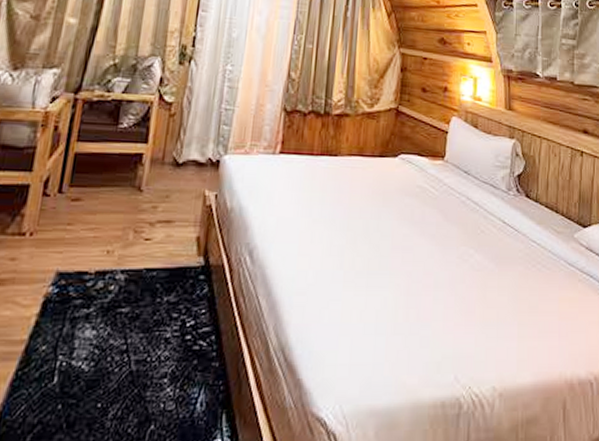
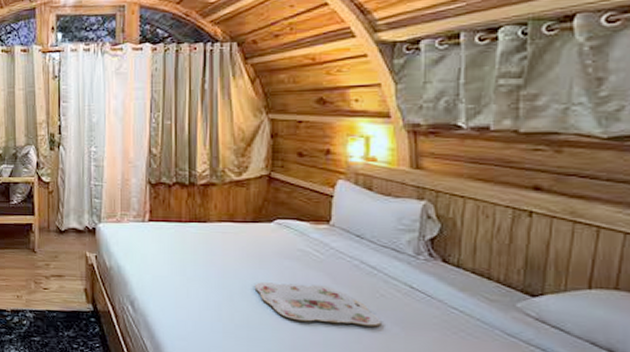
serving tray: none [376,222,481,264] -> present [254,282,382,326]

